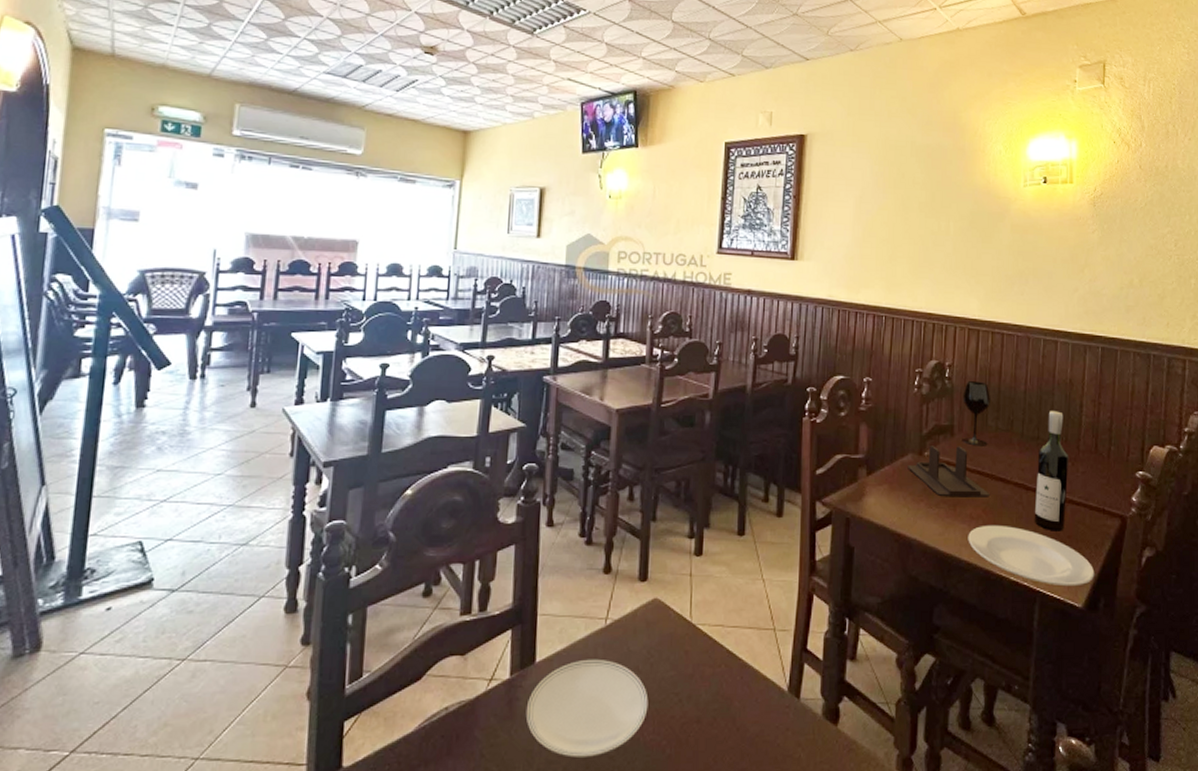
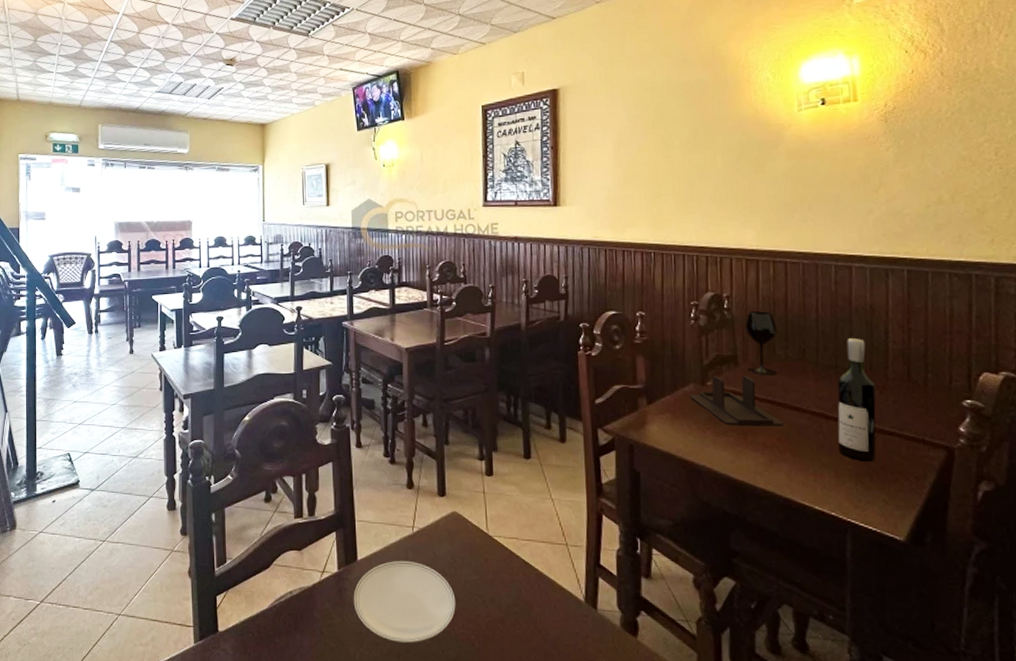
plate: present [968,524,1095,587] -> none [762,453,918,519]

